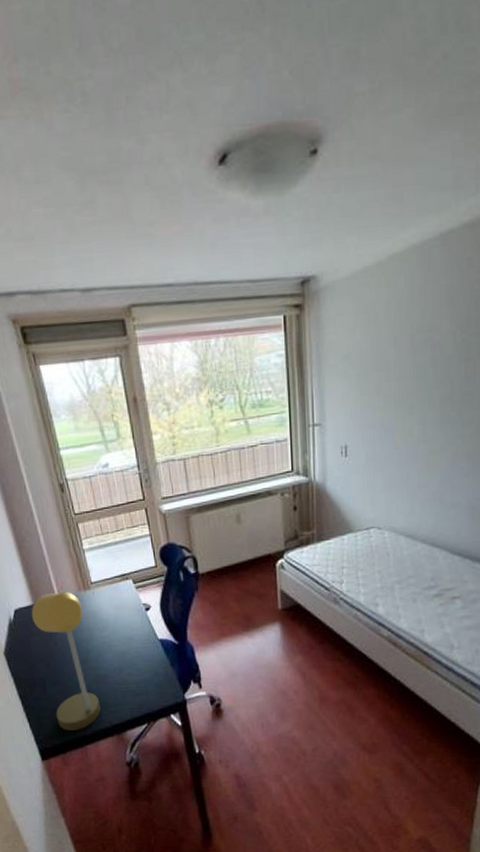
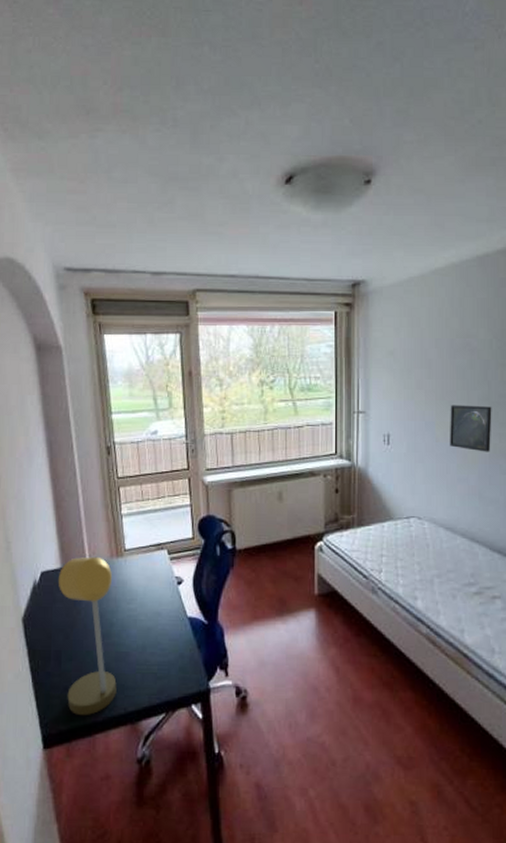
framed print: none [410,406,455,456] -> present [450,405,492,452]

